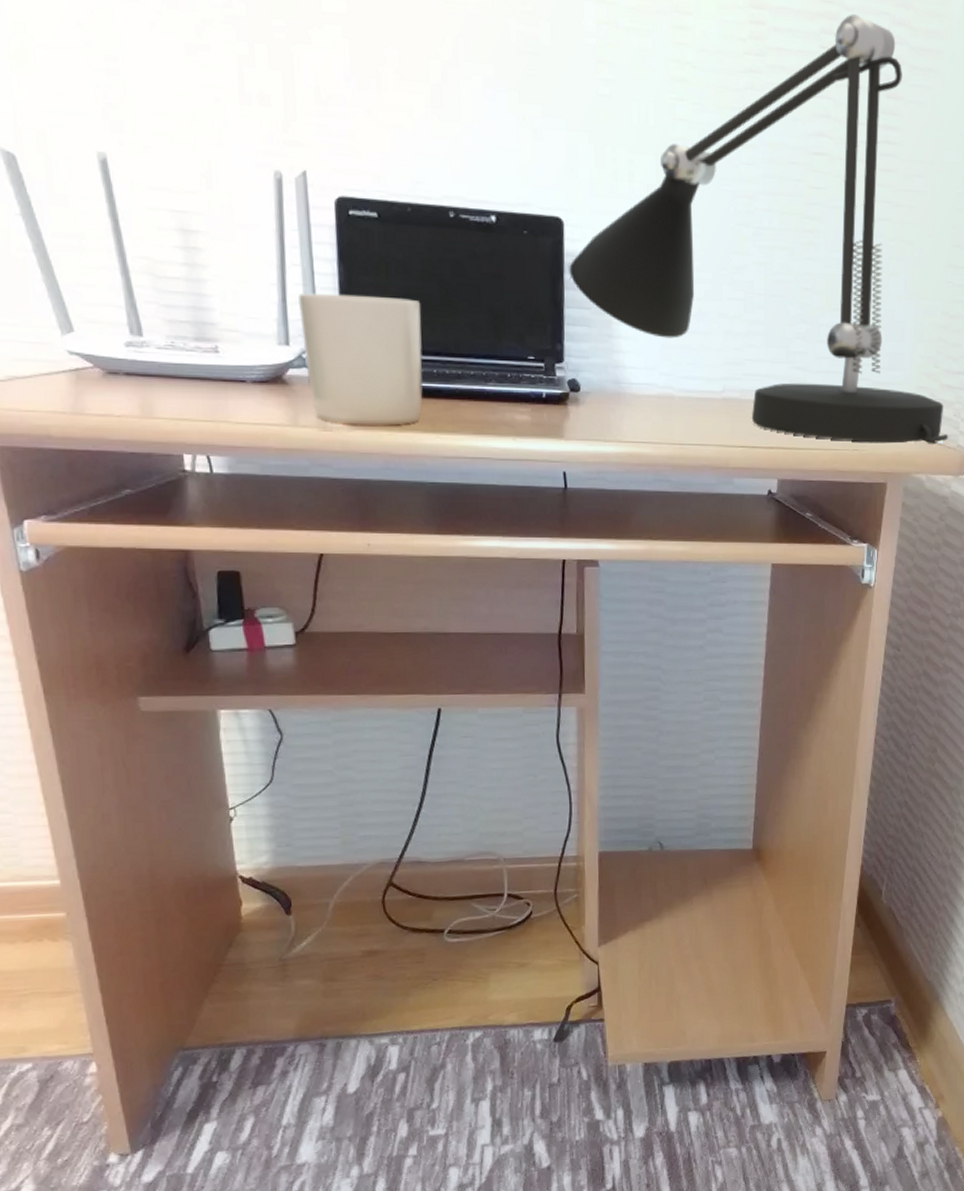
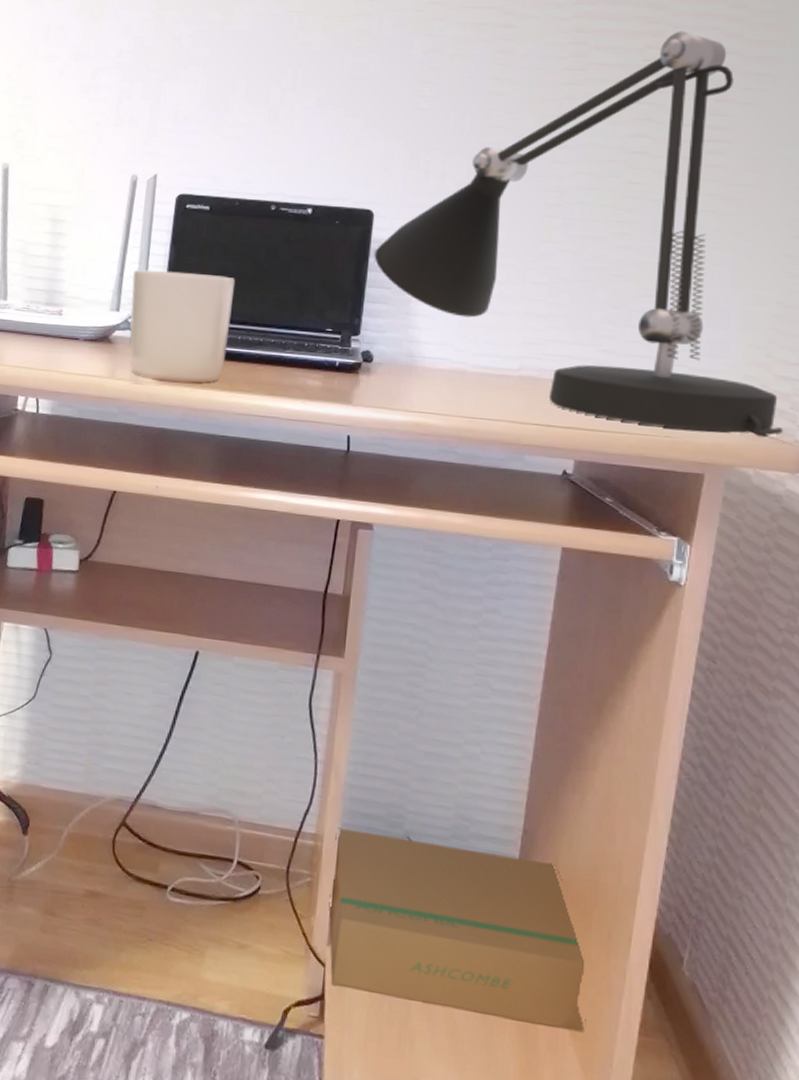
box: none [595,839,813,977] -> present [329,827,586,1033]

